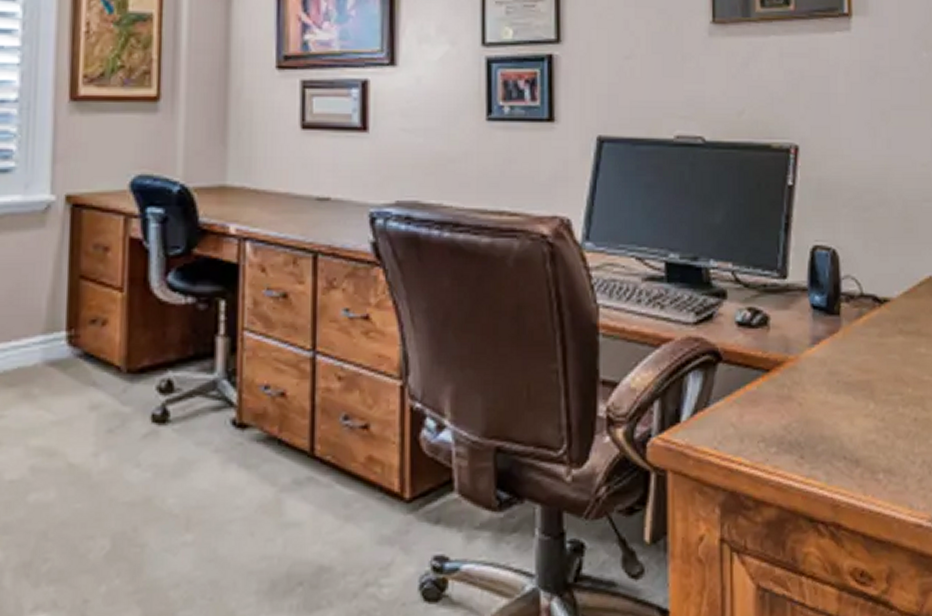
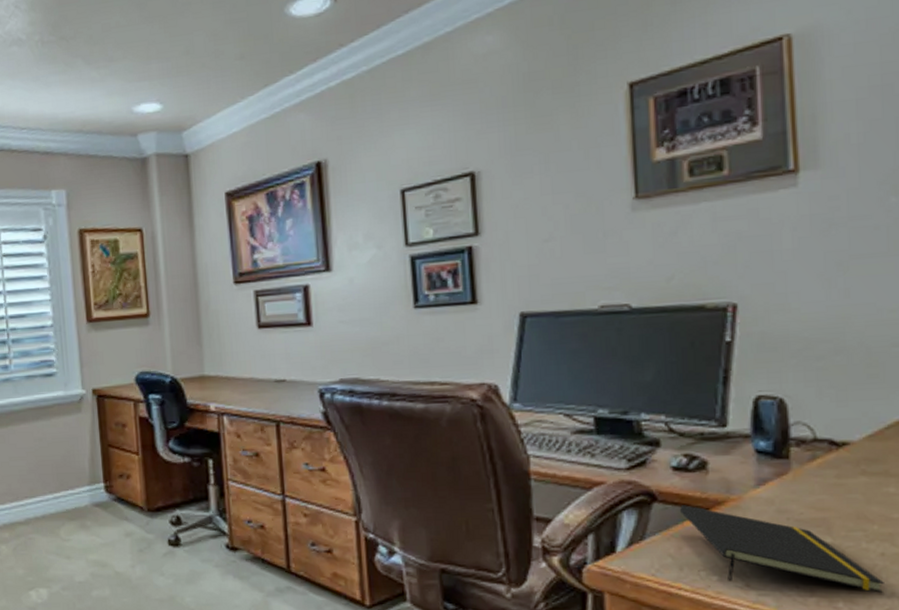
notepad: none [743,366,917,462] -> present [680,505,884,593]

